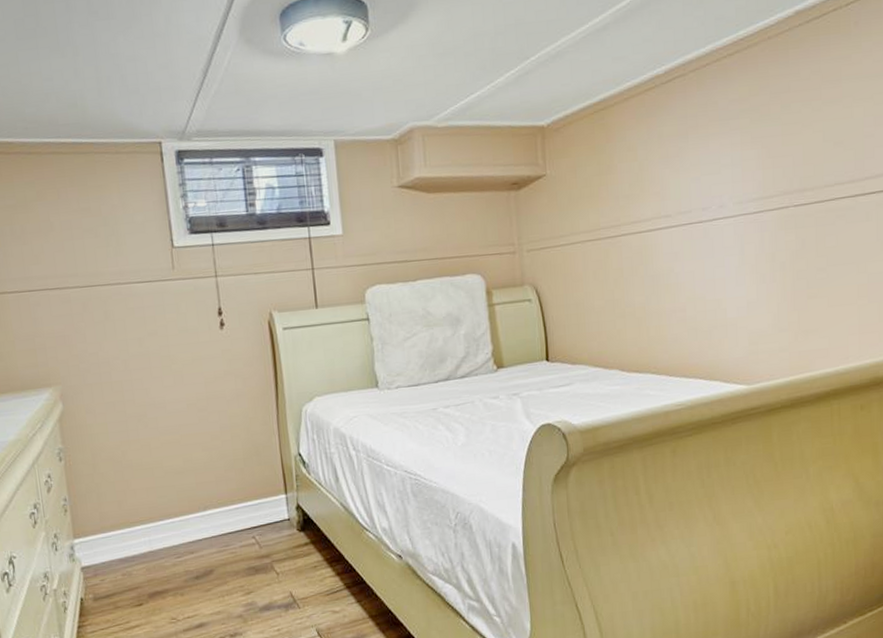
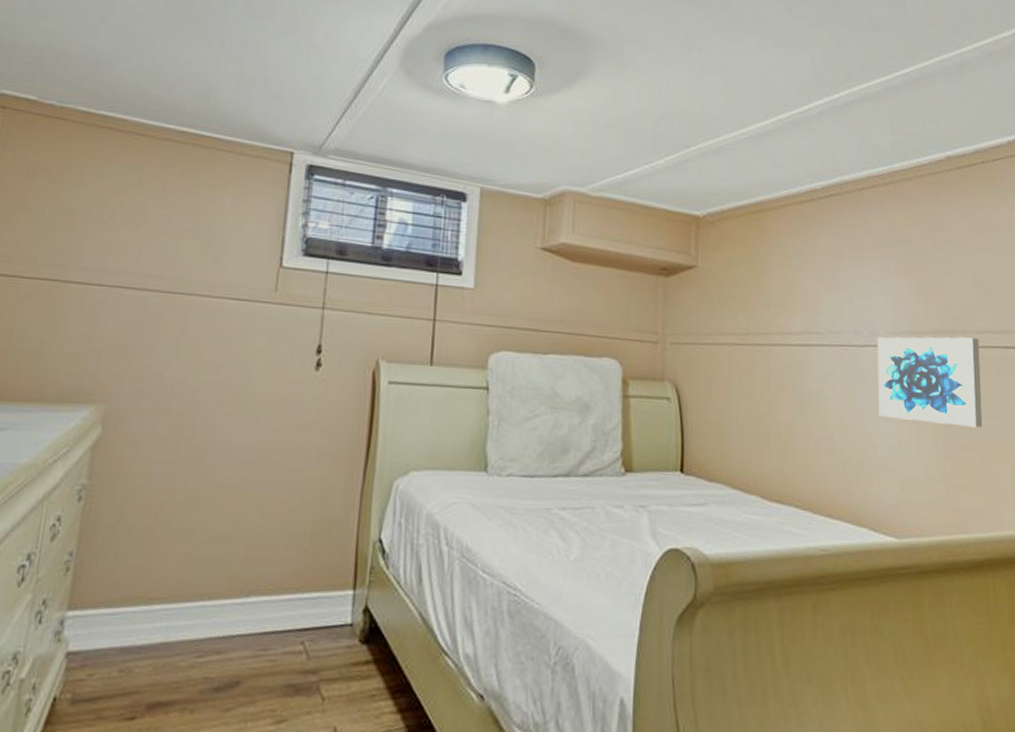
wall art: none [725,192,830,282] -> present [877,337,983,428]

